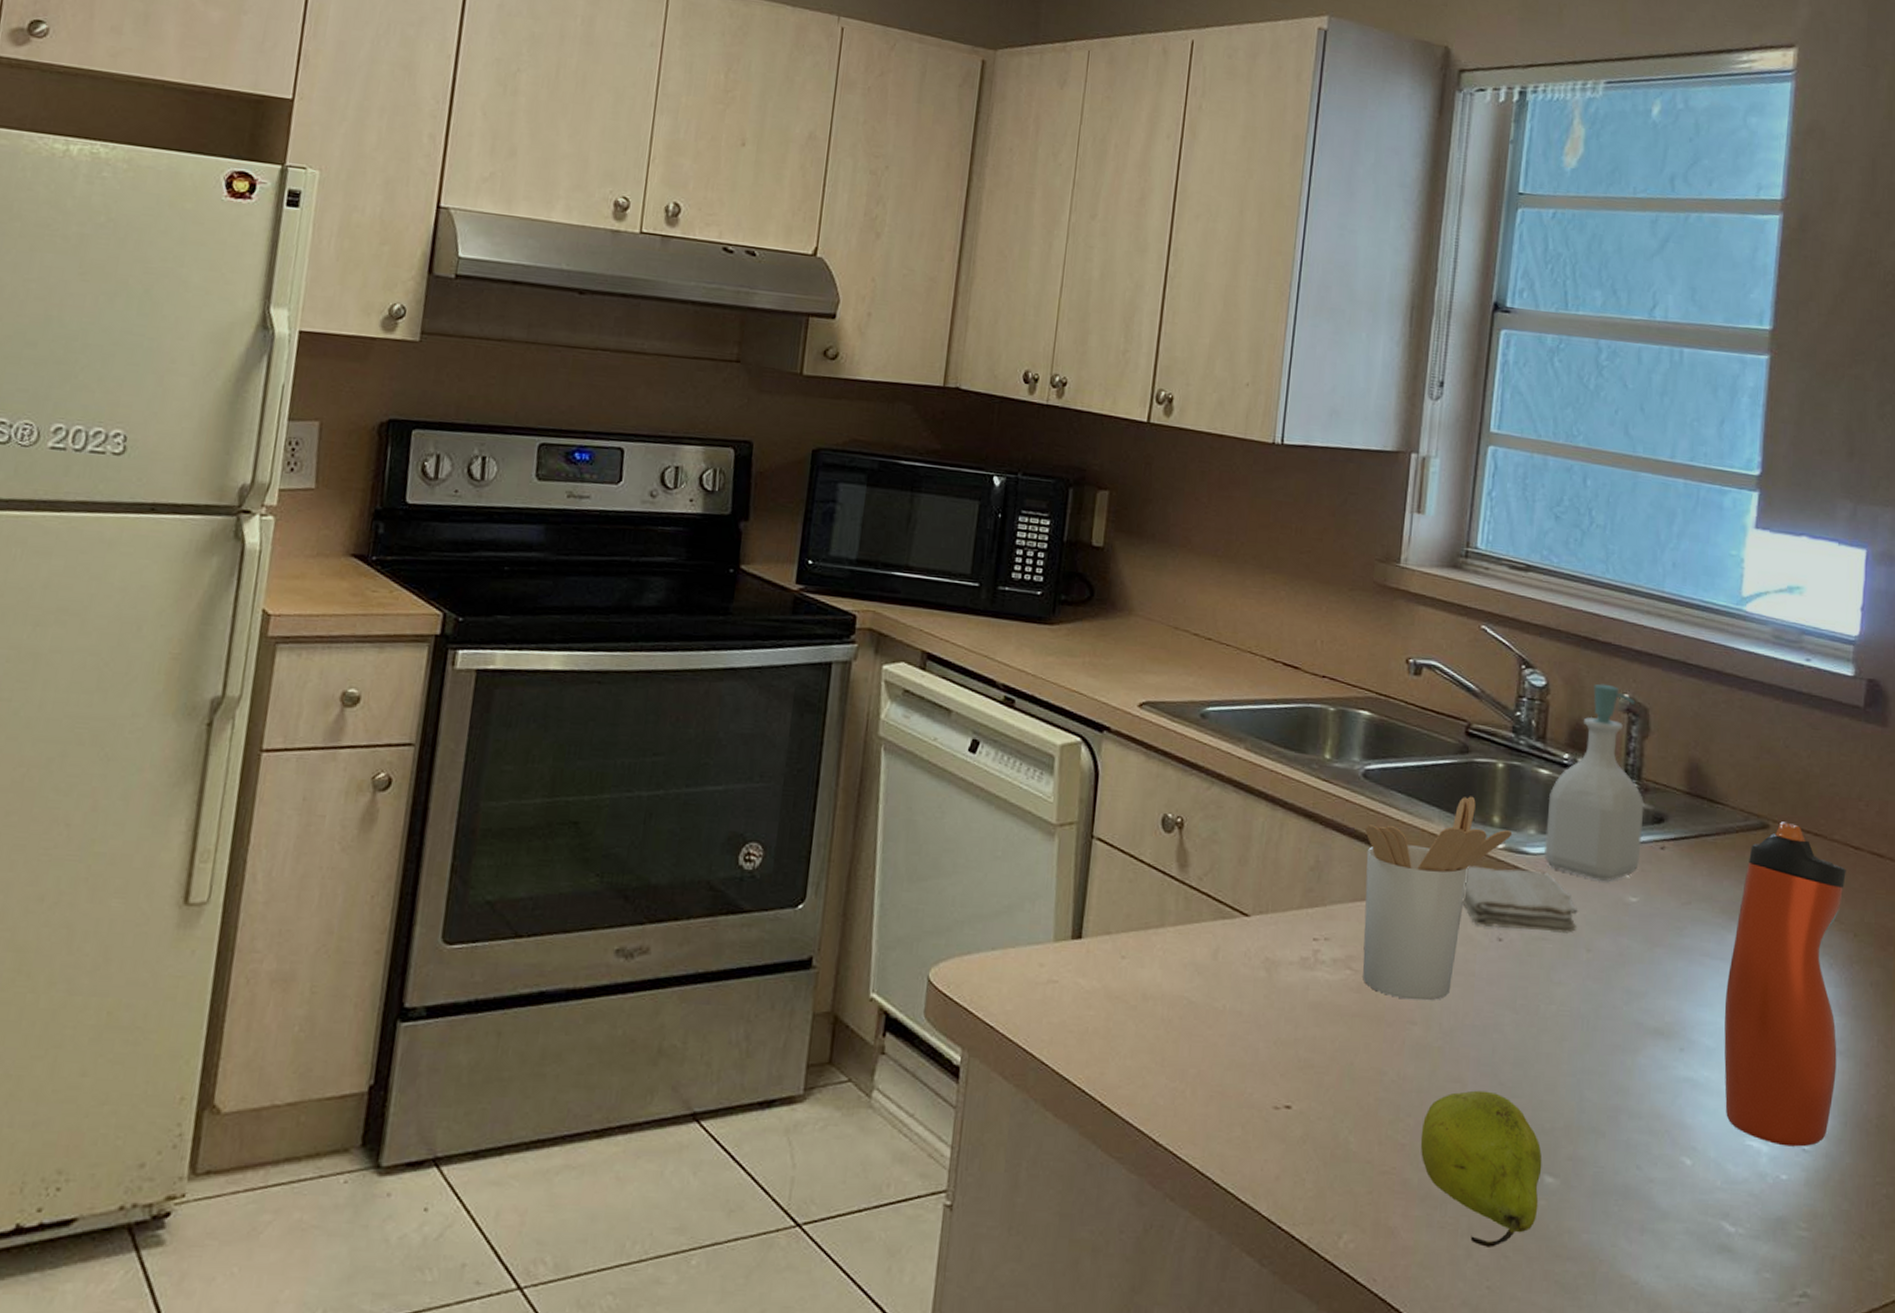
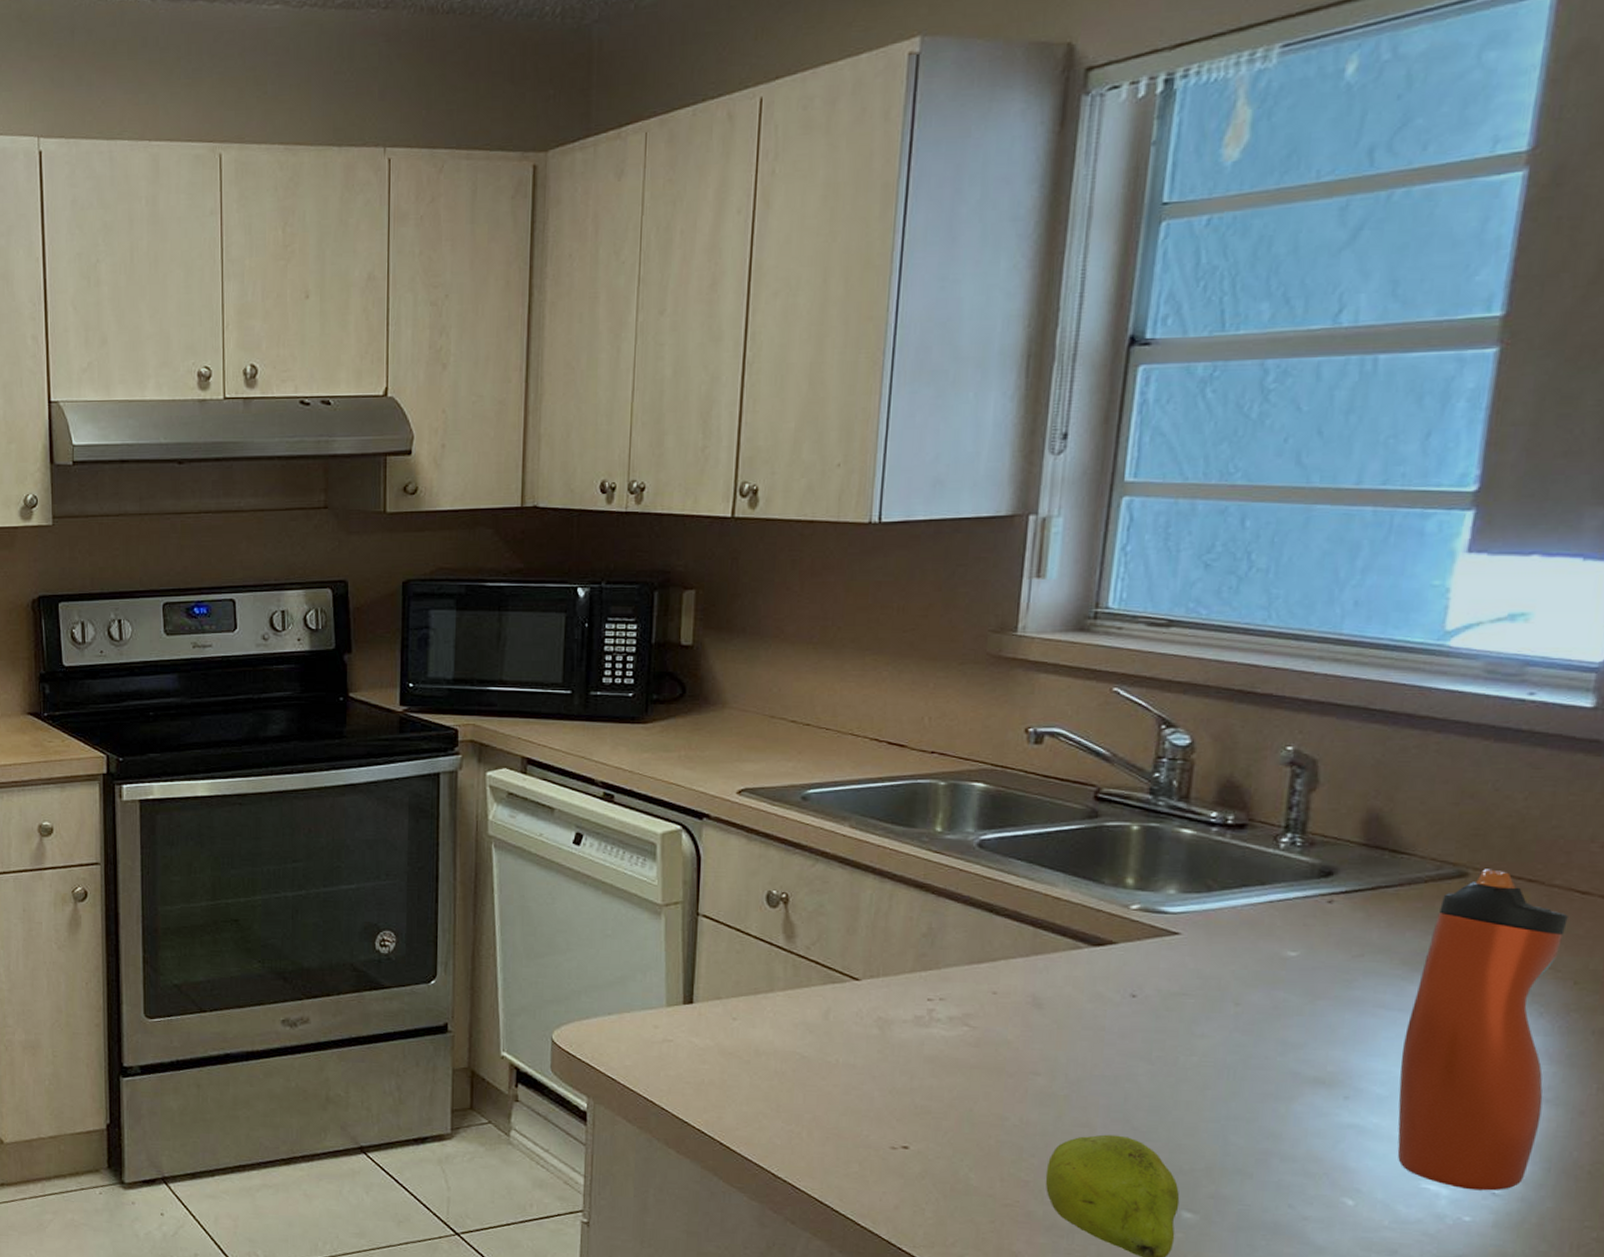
utensil holder: present [1363,796,1513,1001] -> none [981,859,1149,1054]
washcloth: present [1462,865,1577,933] -> none [1091,926,1224,988]
soap bottle: present [1544,683,1645,883] -> none [1185,737,1309,938]

